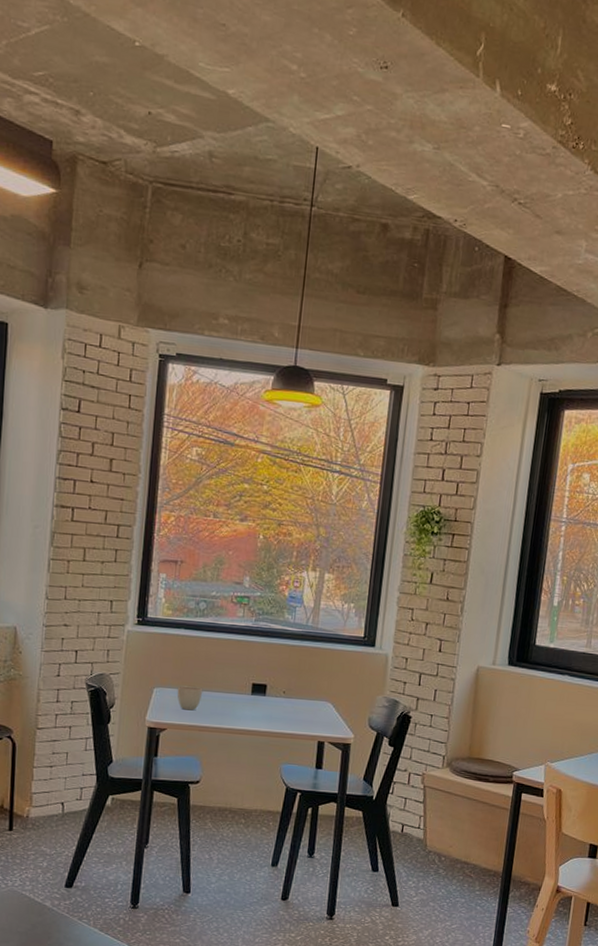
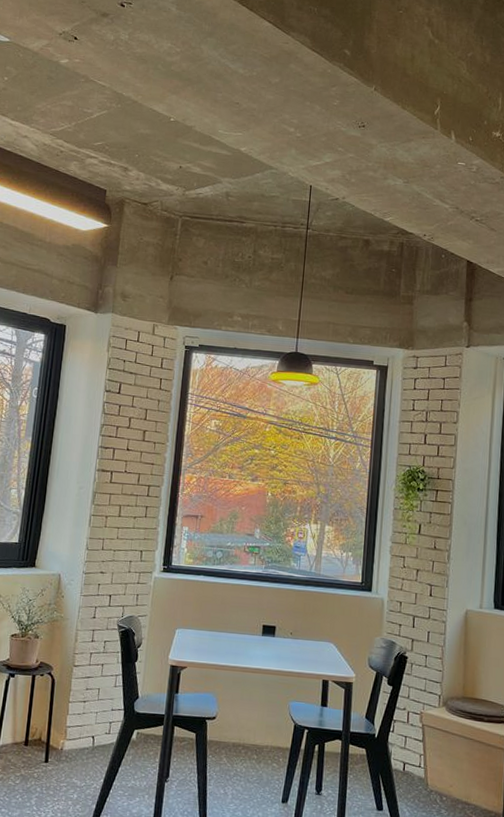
cup: present [177,685,203,711] -> none [196,627,220,650]

